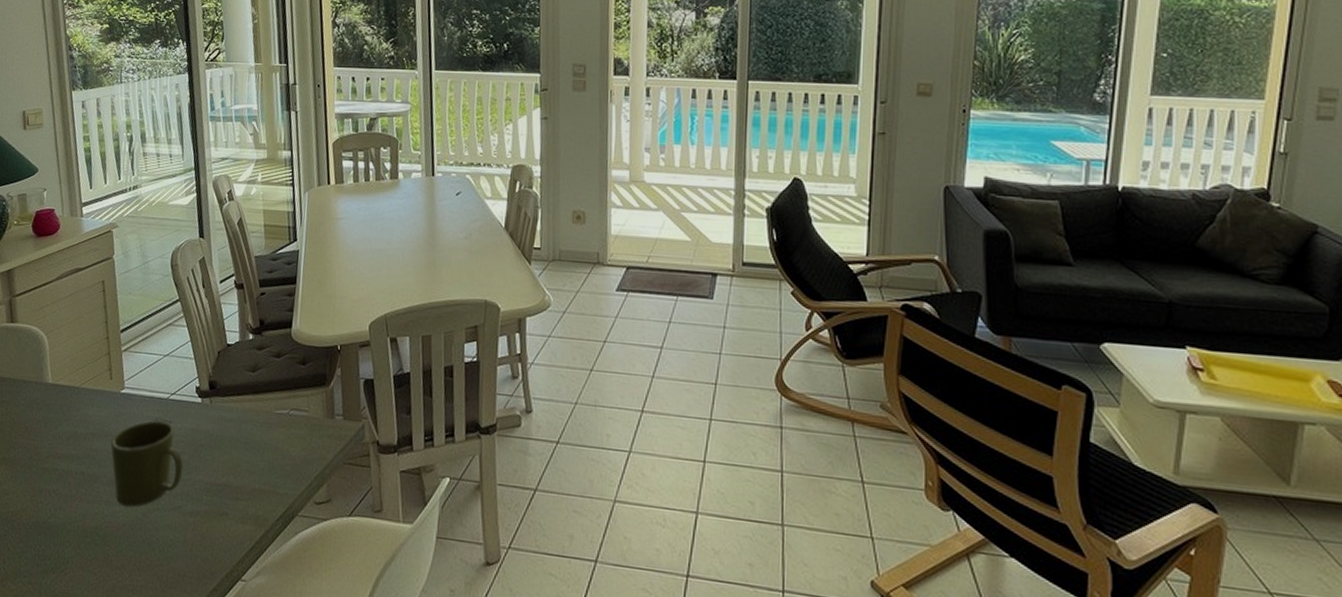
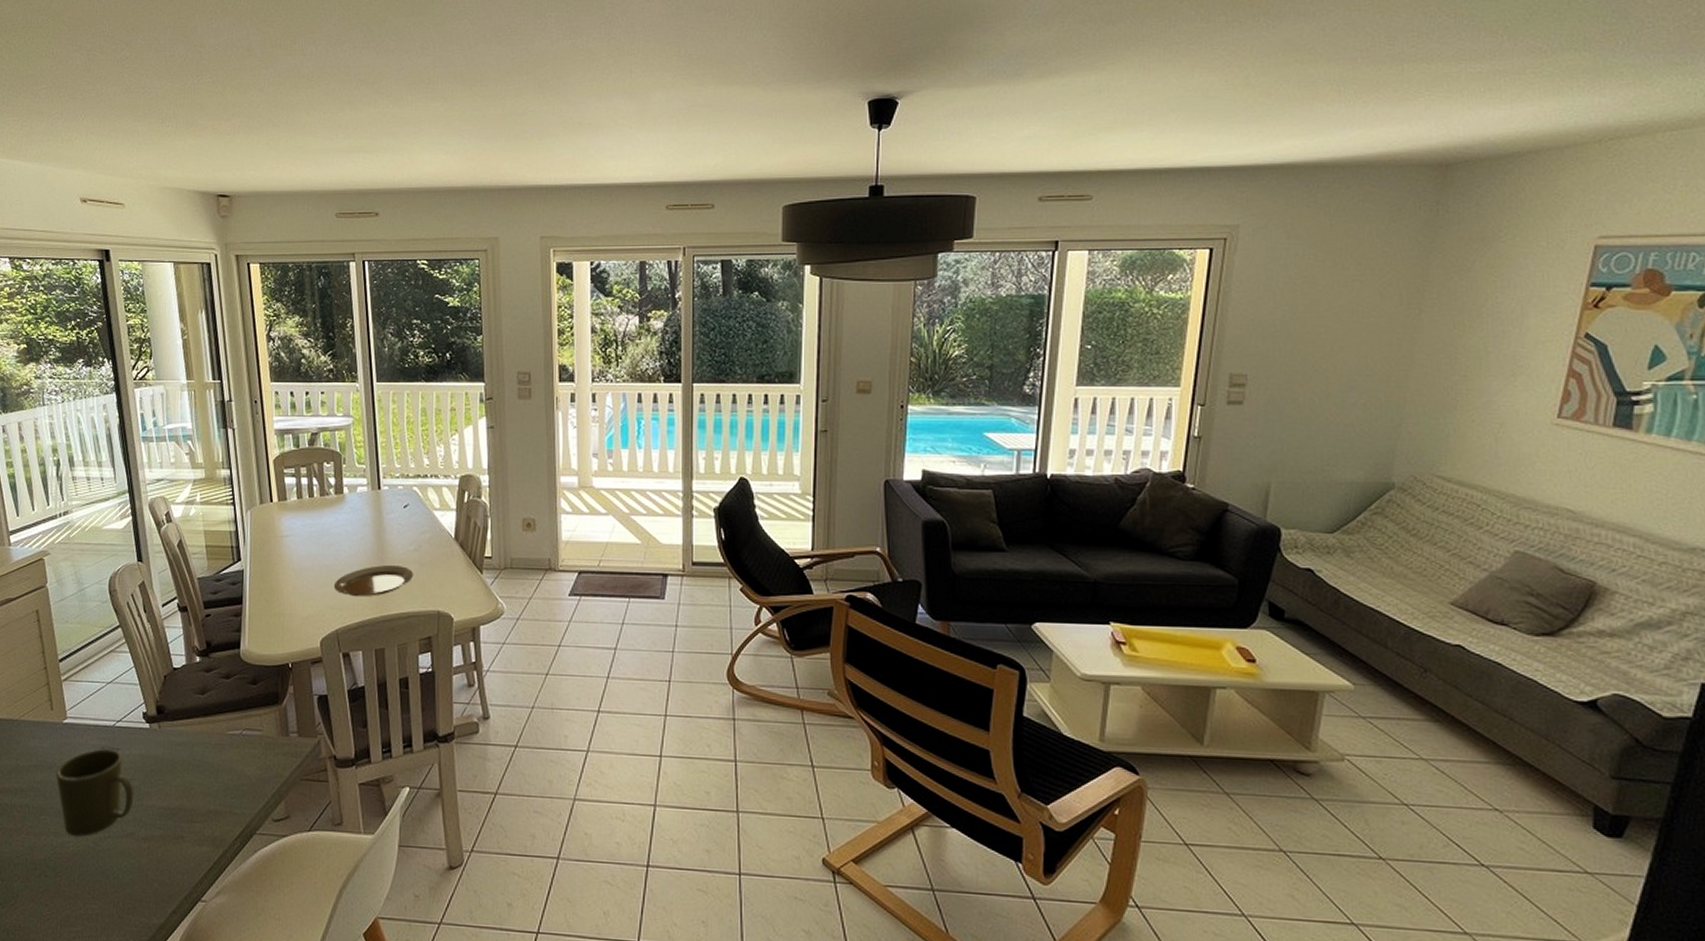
plate: none [384,251,464,283] -> present [333,565,414,598]

